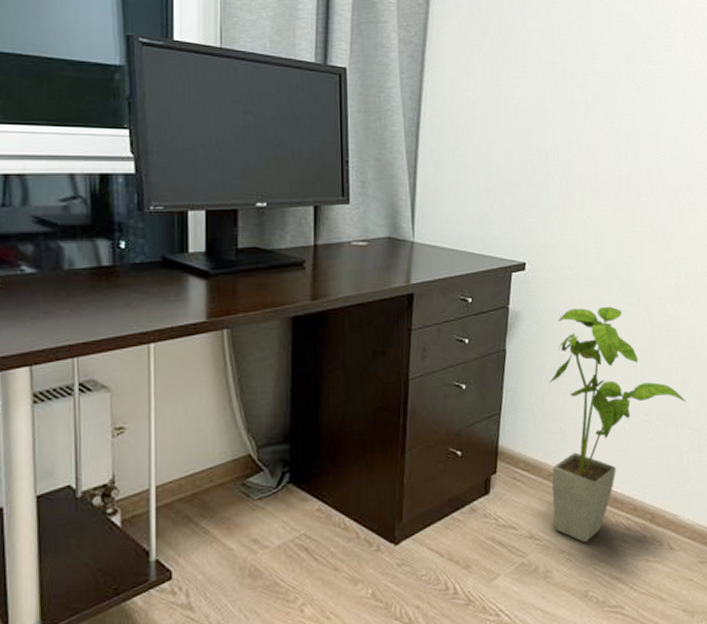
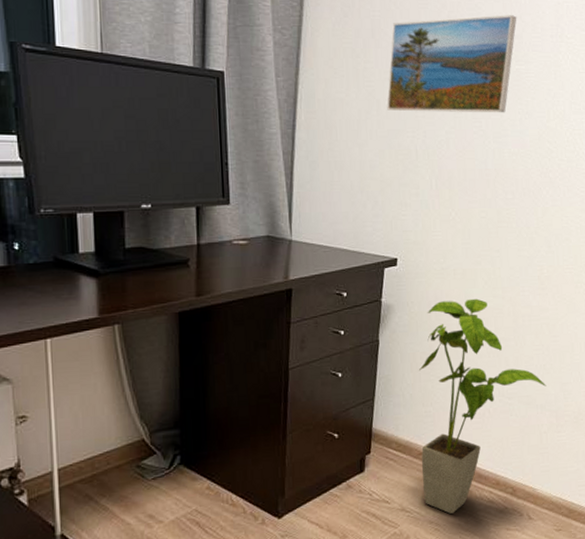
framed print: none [515,15,649,114] -> present [387,15,517,113]

